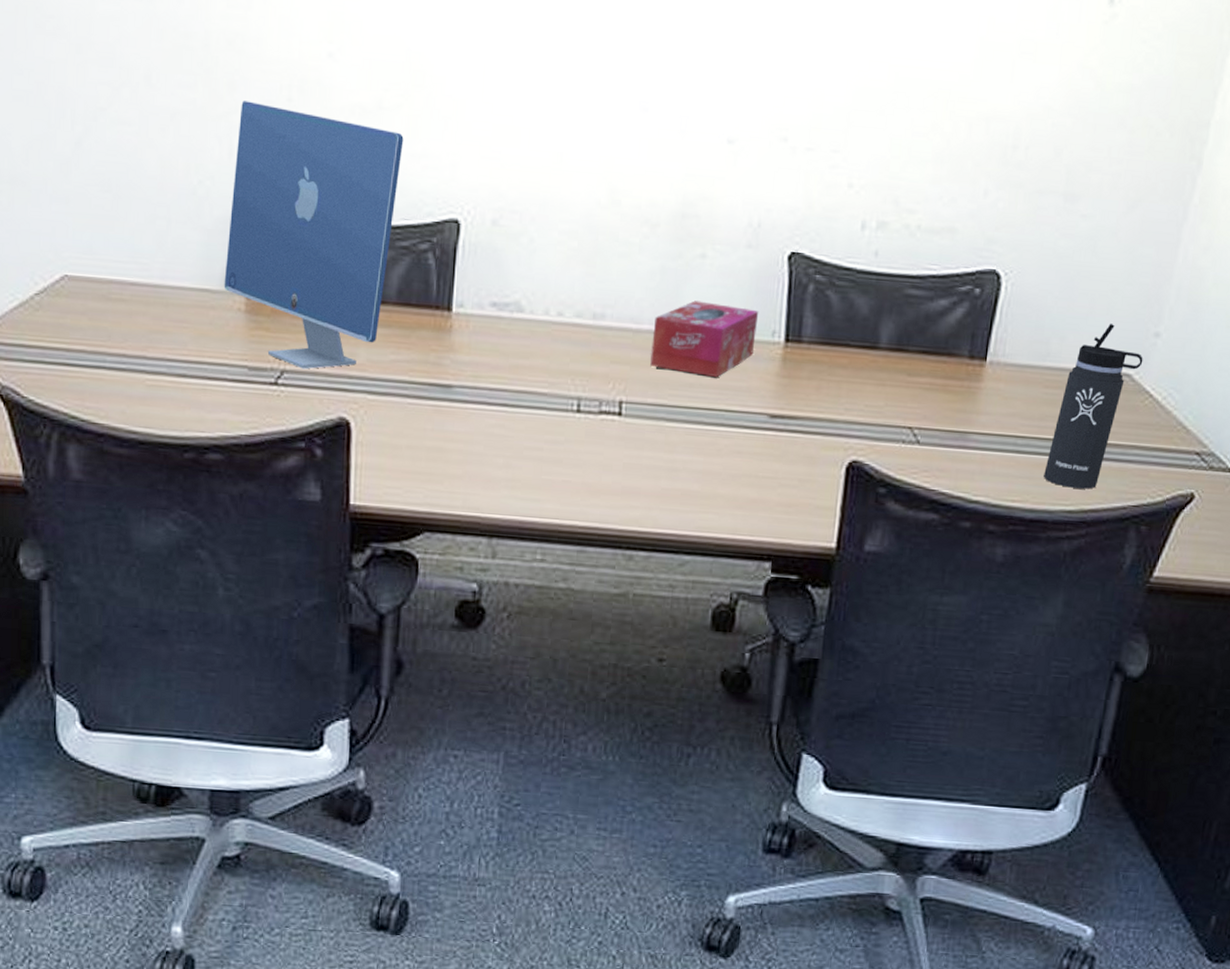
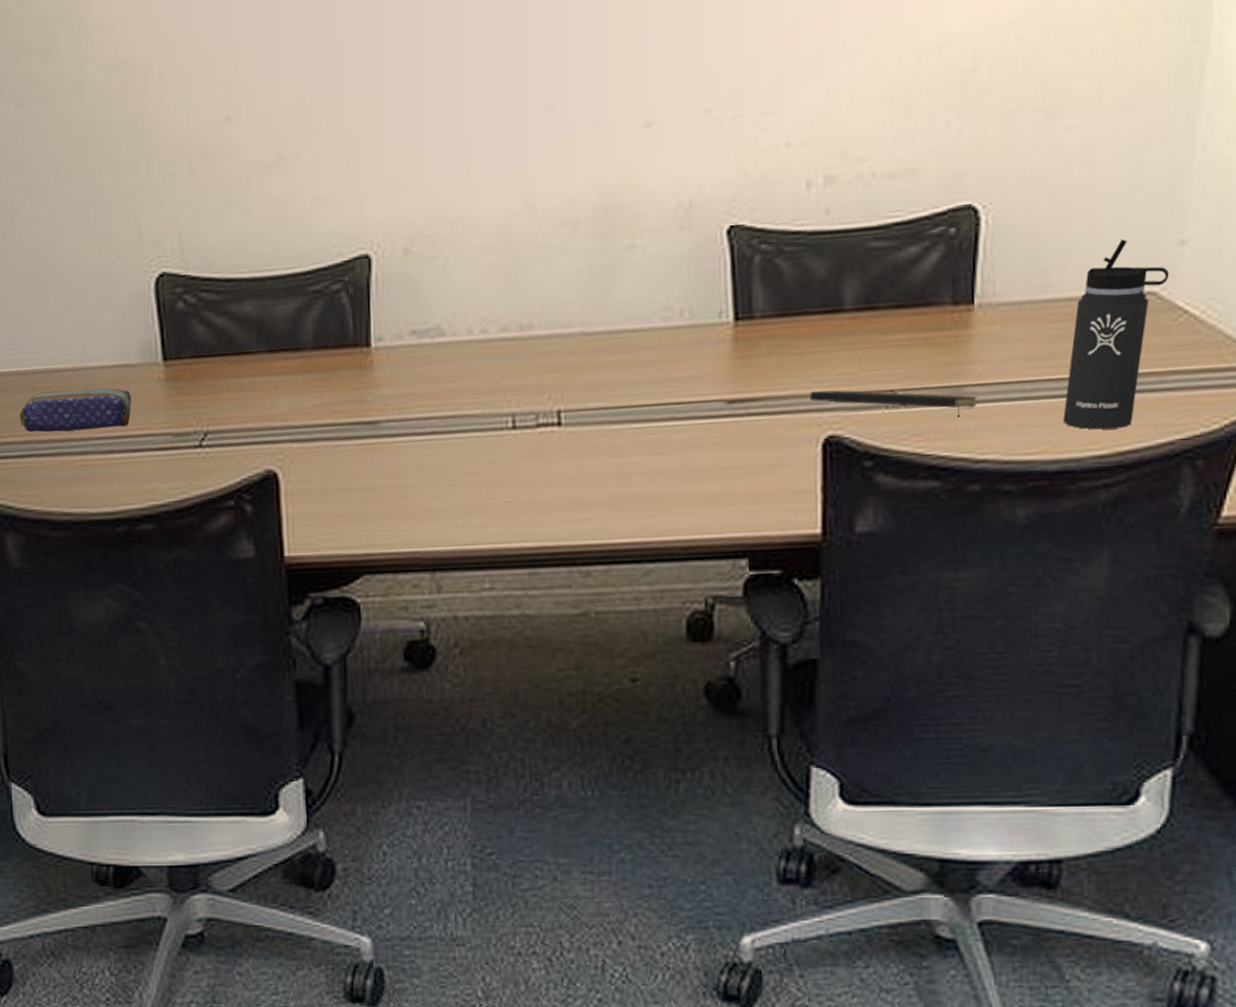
pencil case: none [90,303,209,353] -> present [19,387,131,433]
computer monitor: present [224,101,404,369] -> none [142,177,307,428]
tissue box: present [650,300,759,378] -> none [586,292,701,371]
notepad: none [841,418,978,460] -> present [810,390,977,417]

